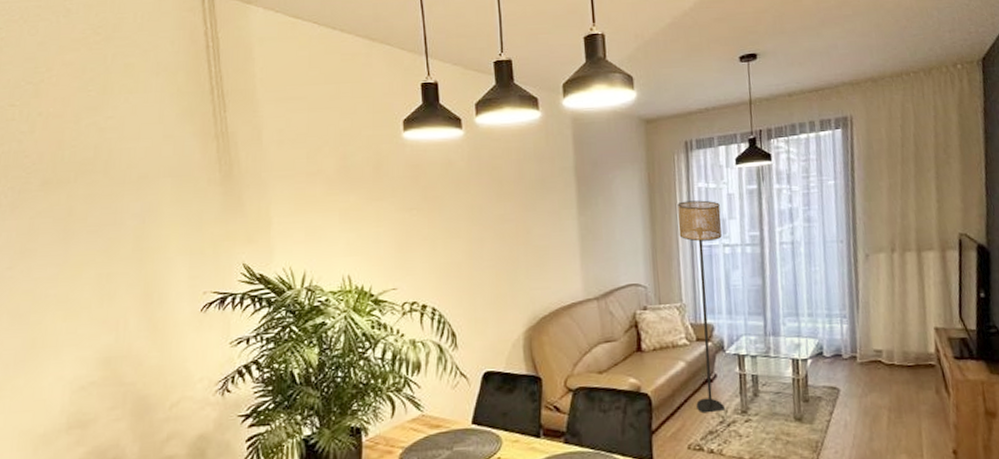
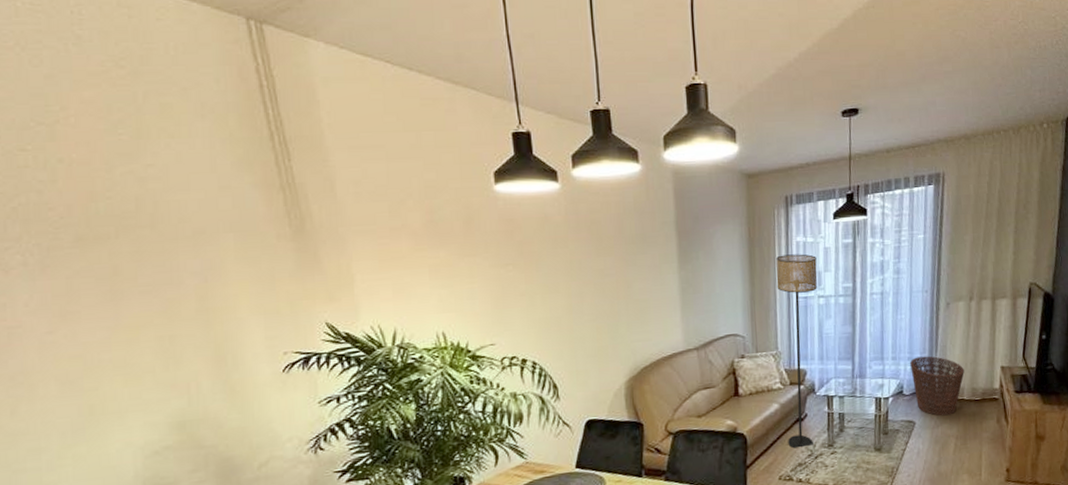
basket: none [829,313,893,383] -> present [910,356,964,416]

